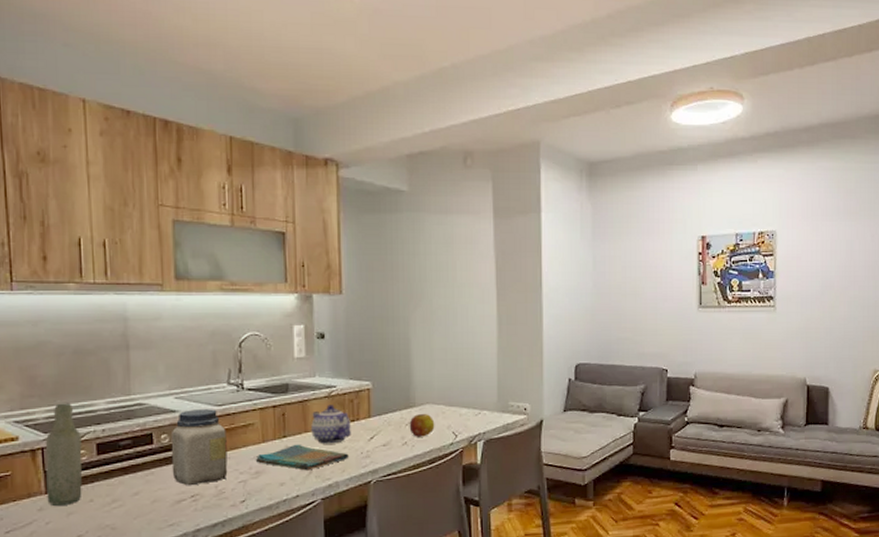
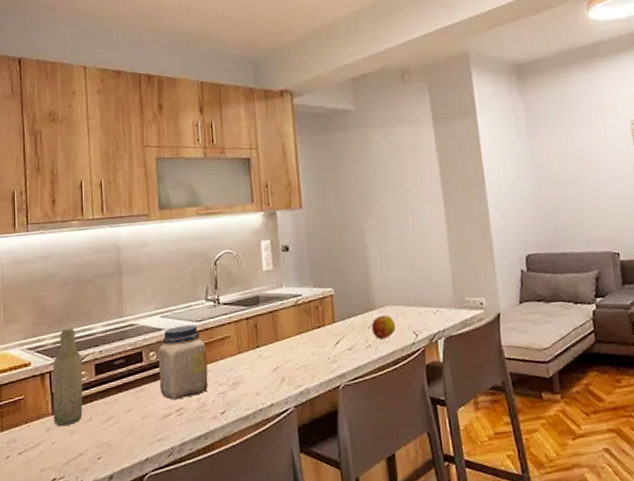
dish towel: present [255,444,349,471] -> none [232,353,317,379]
teapot: present [311,404,351,444] -> none [281,313,318,352]

